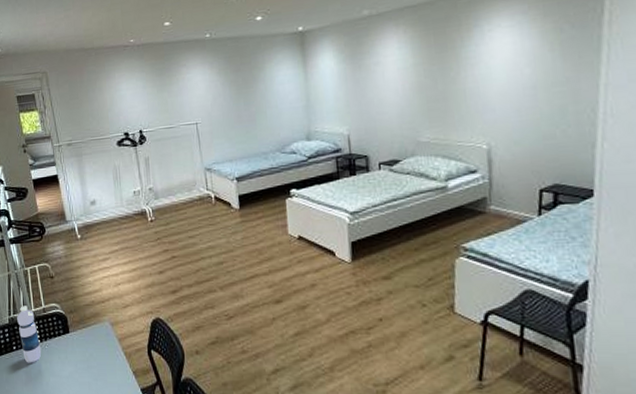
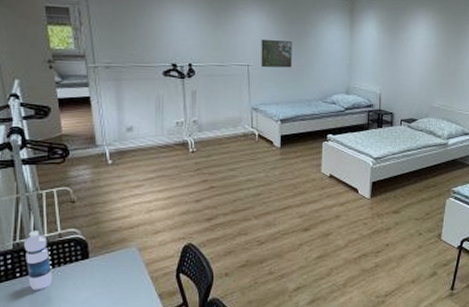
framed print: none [207,90,242,124] -> present [261,39,292,68]

